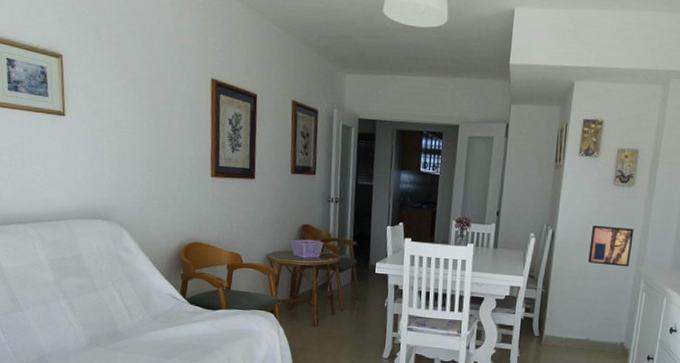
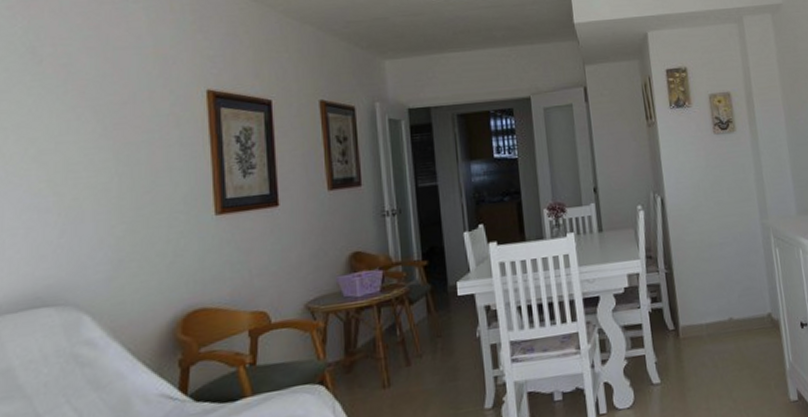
wall art: present [588,224,634,267] -> none [702,178,753,227]

